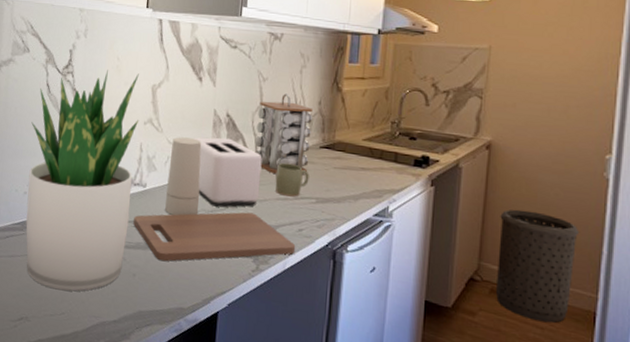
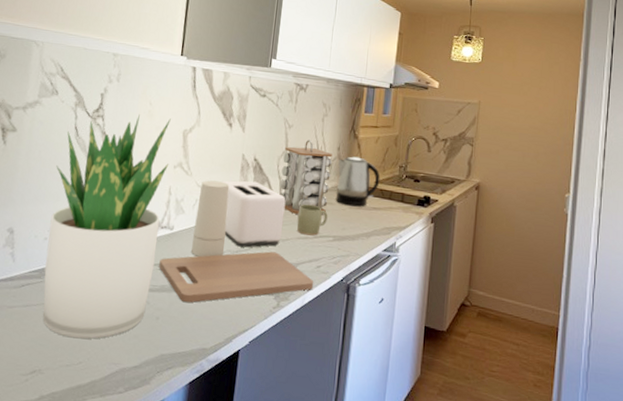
kettle: none [317,111,369,167] -> present [335,156,380,207]
laundry basket: present [496,209,579,323] -> none [482,241,546,340]

